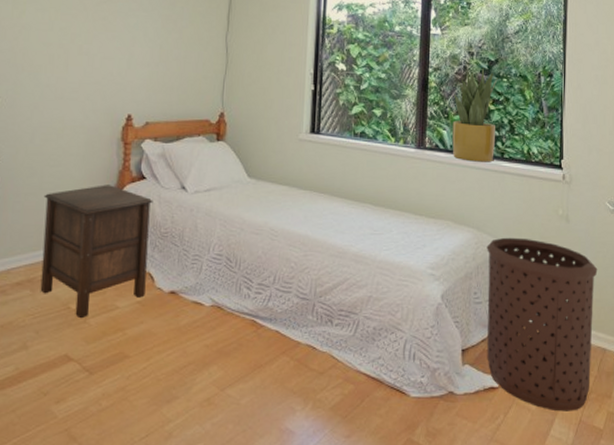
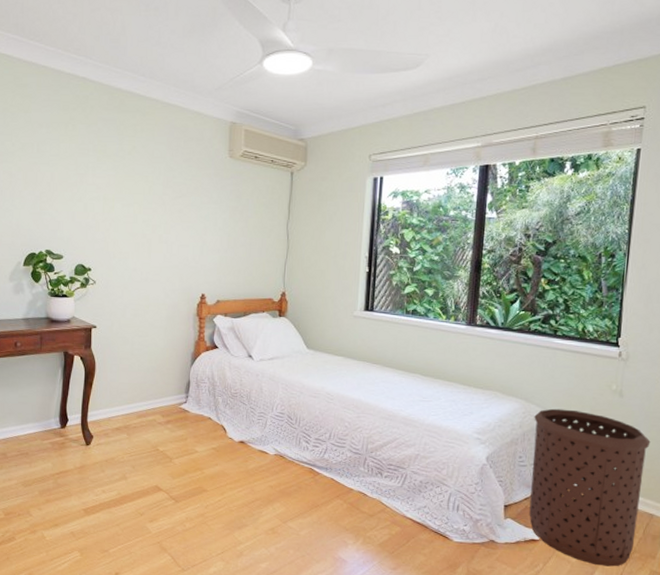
nightstand: present [40,185,153,318] -> none [134,352,225,458]
planter: present [452,68,498,163] -> none [503,249,555,340]

